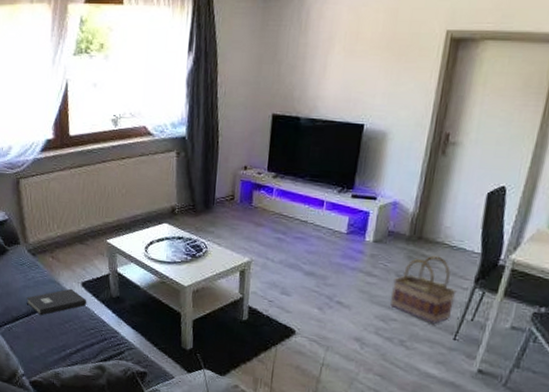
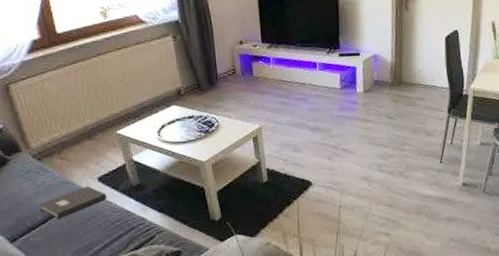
basket: present [390,255,457,324] -> none [385,95,436,153]

